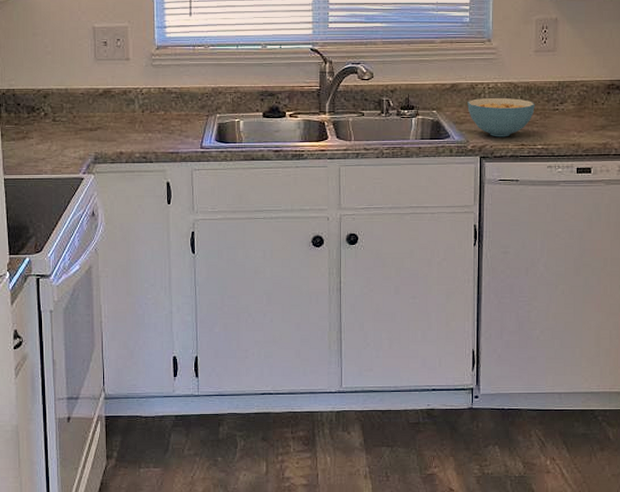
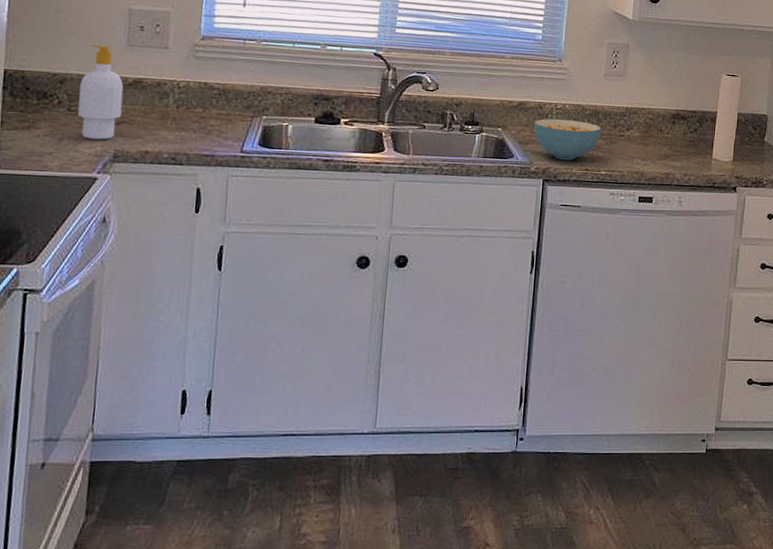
soap bottle: none [59,61,97,145] -> present [77,44,124,140]

